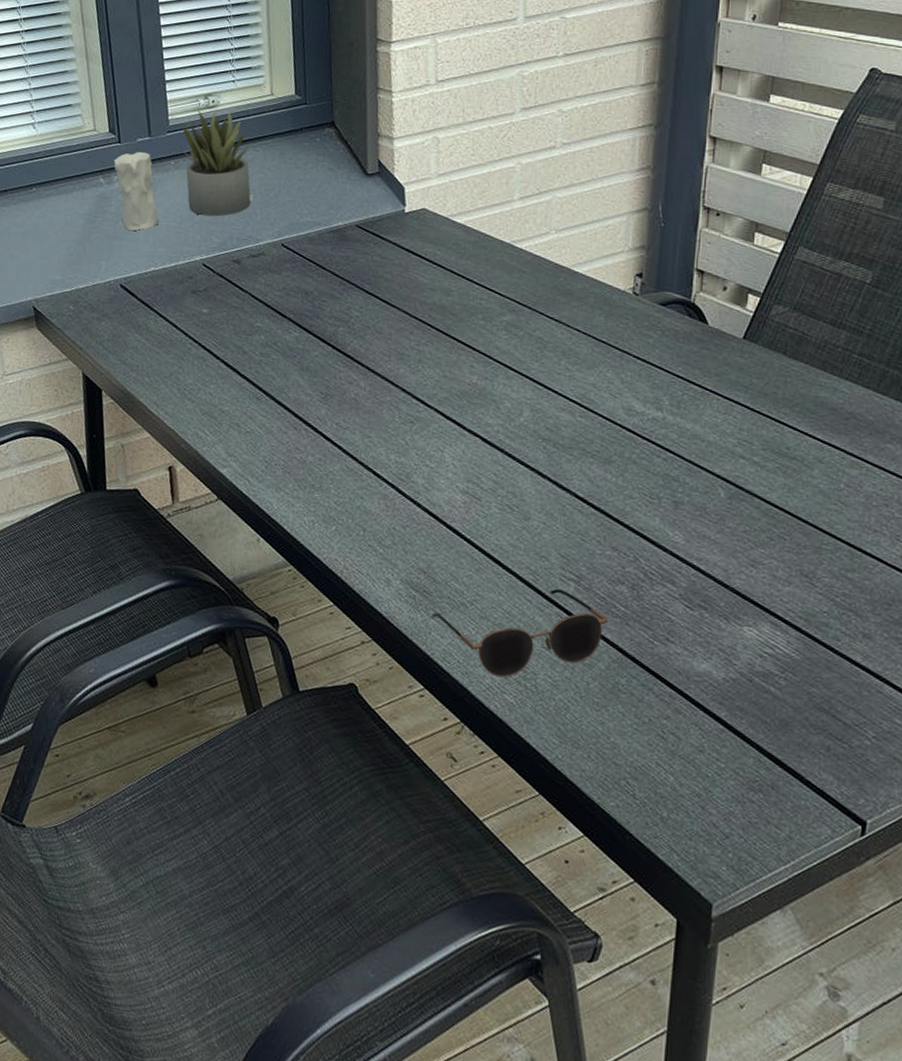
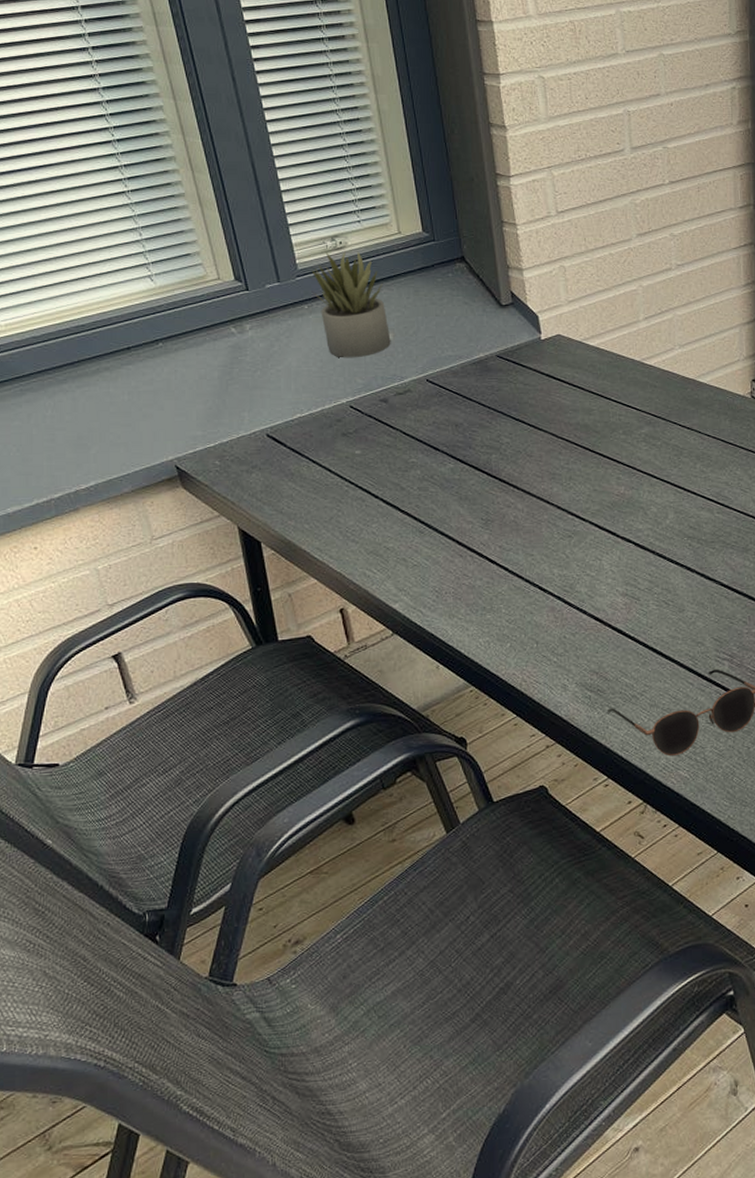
candle: present [114,152,159,232] -> none [243,298,299,380]

